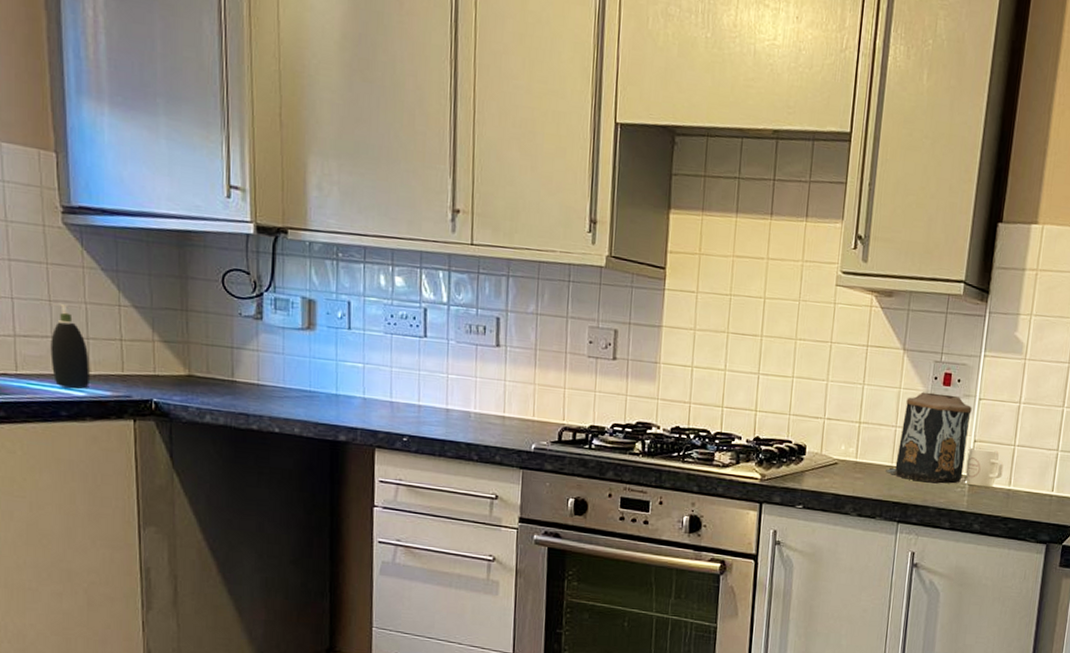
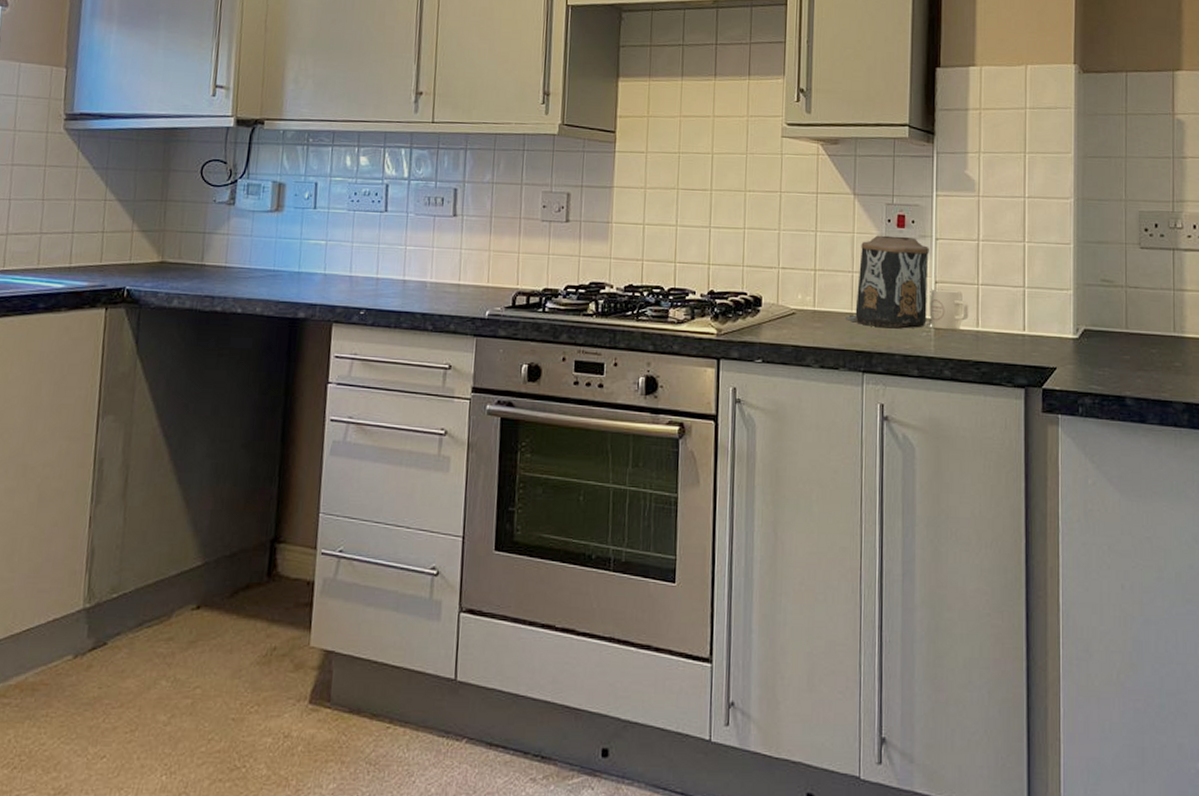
soap dispenser: present [50,303,90,389] -> none [36,201,72,281]

